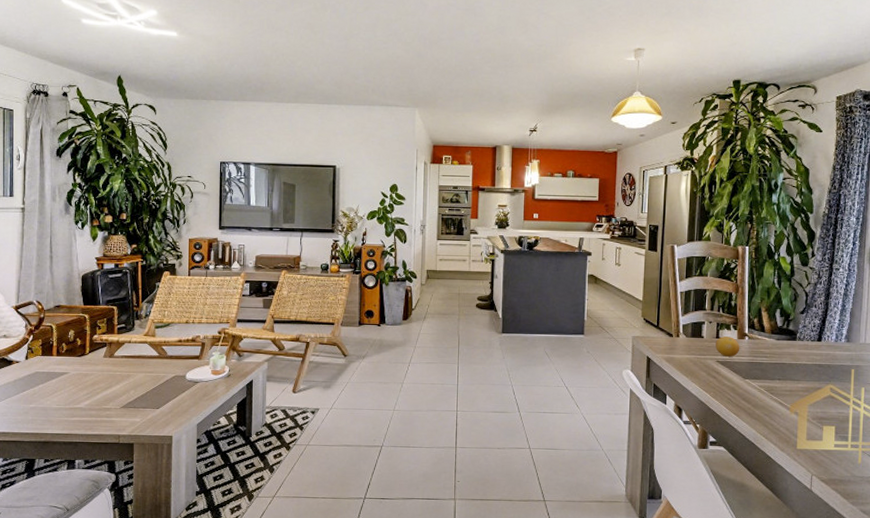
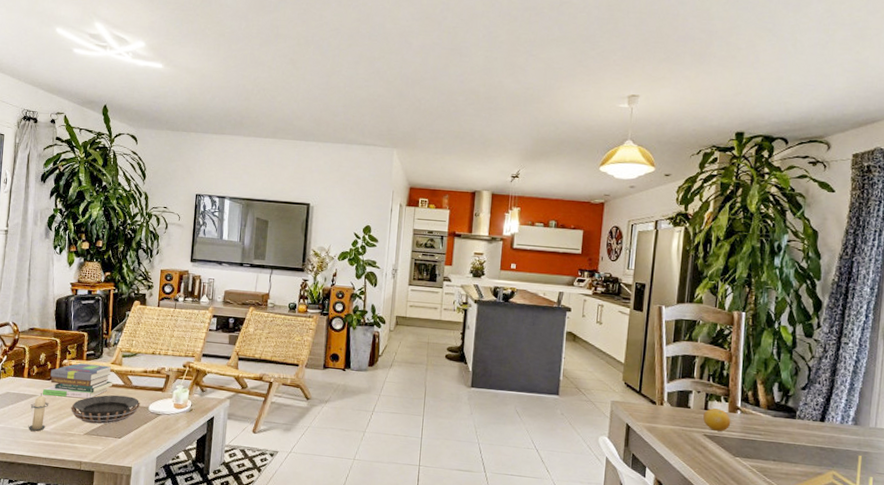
candle: none [61,370,82,409] -> present [28,393,49,432]
books: none [74,337,147,373] -> present [43,363,113,399]
decorative bowl: none [105,366,177,396] -> present [71,394,140,425]

